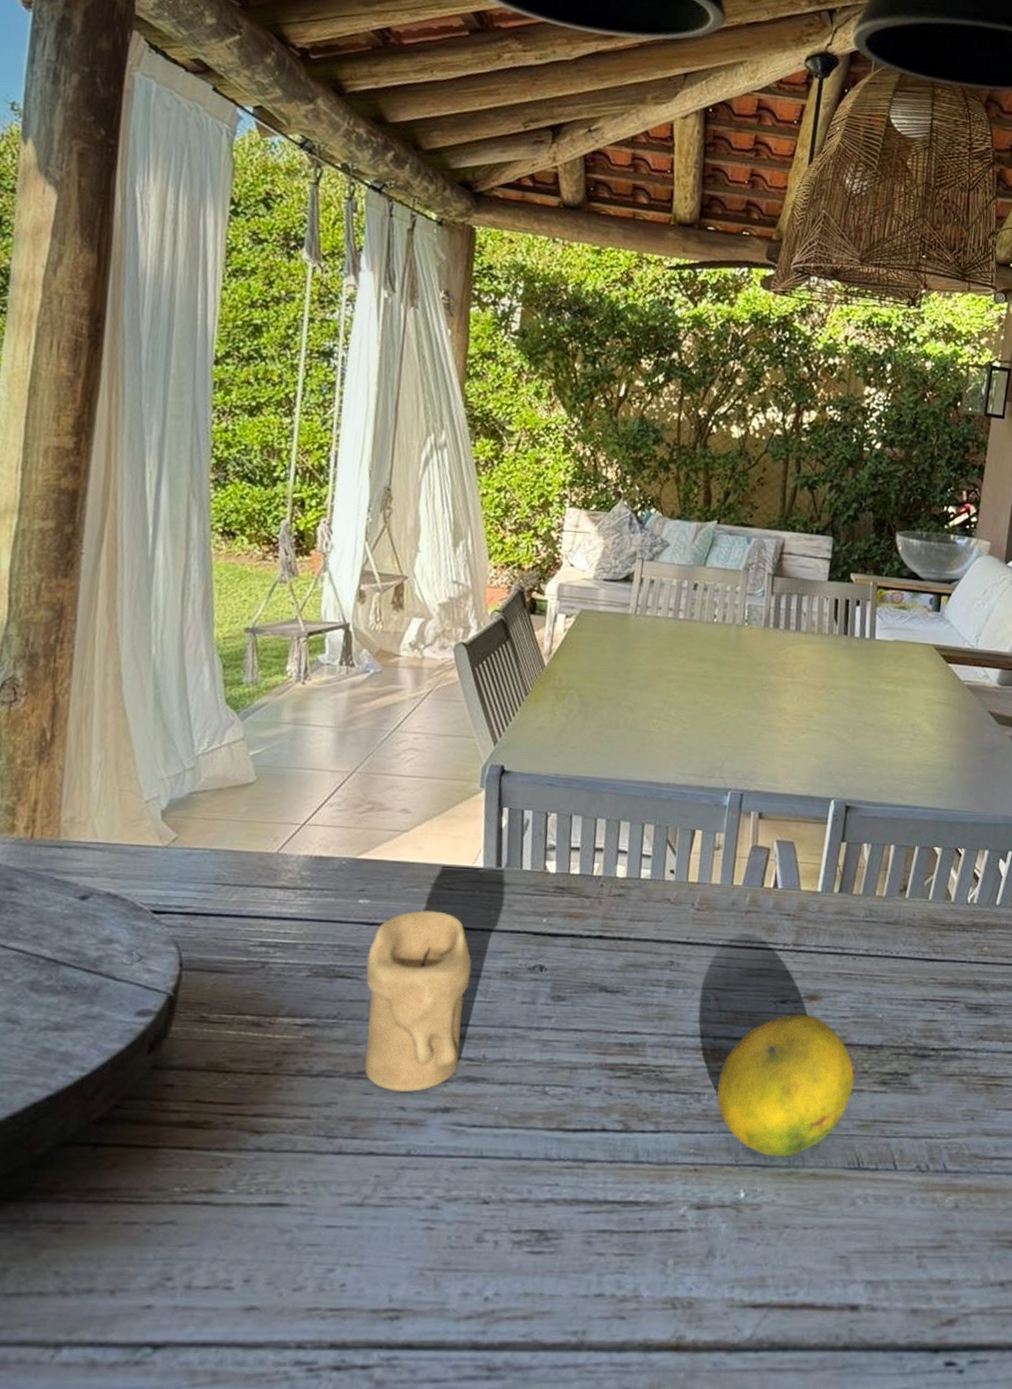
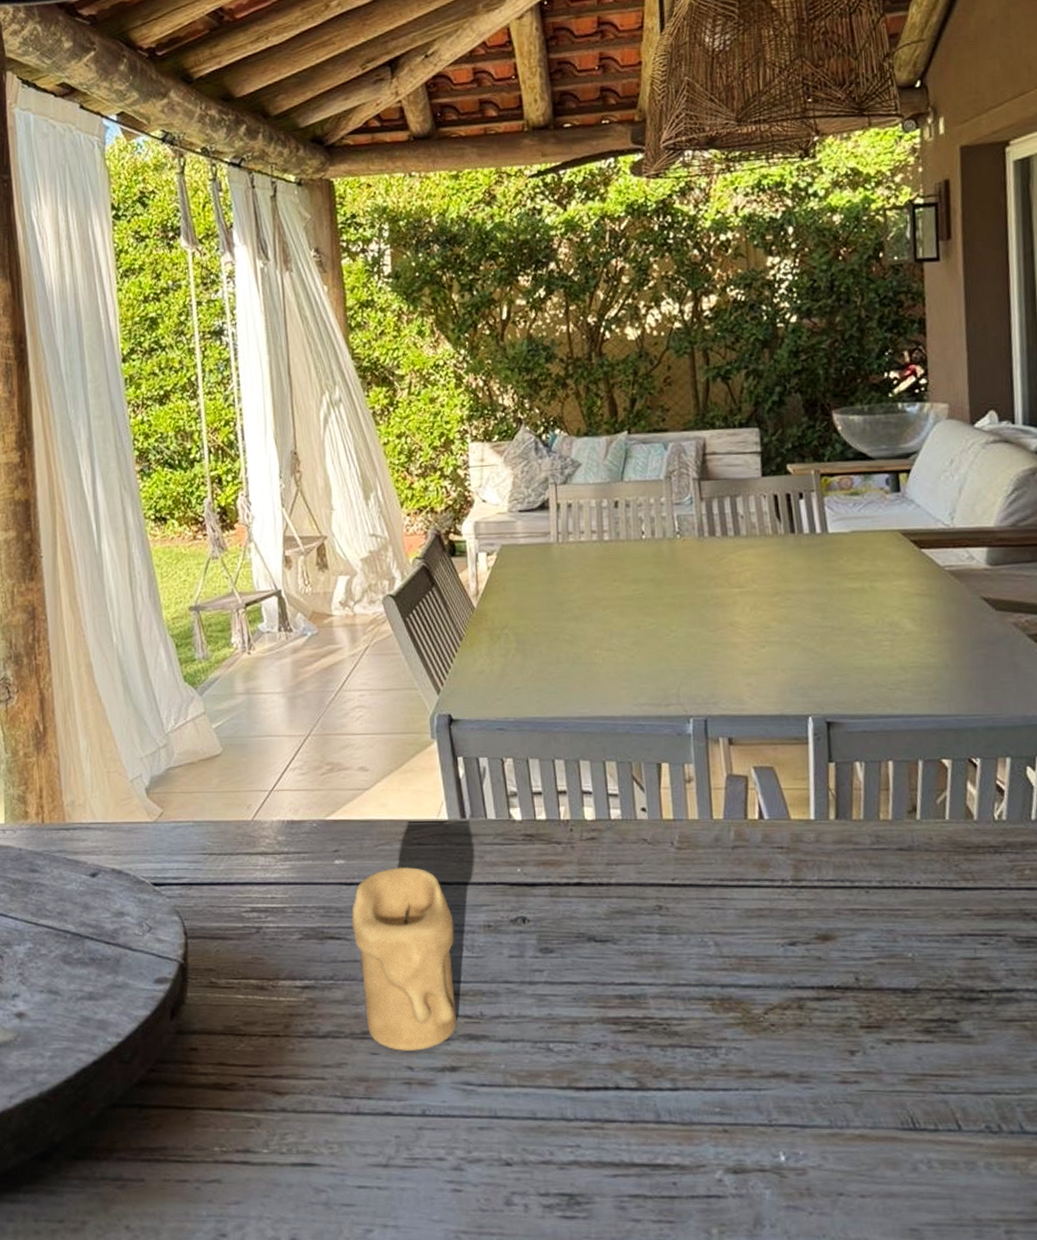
fruit: present [716,1014,855,1157] -> none [732,957,892,1117]

